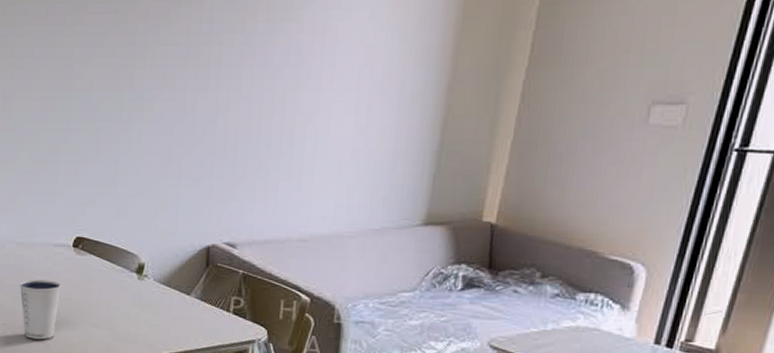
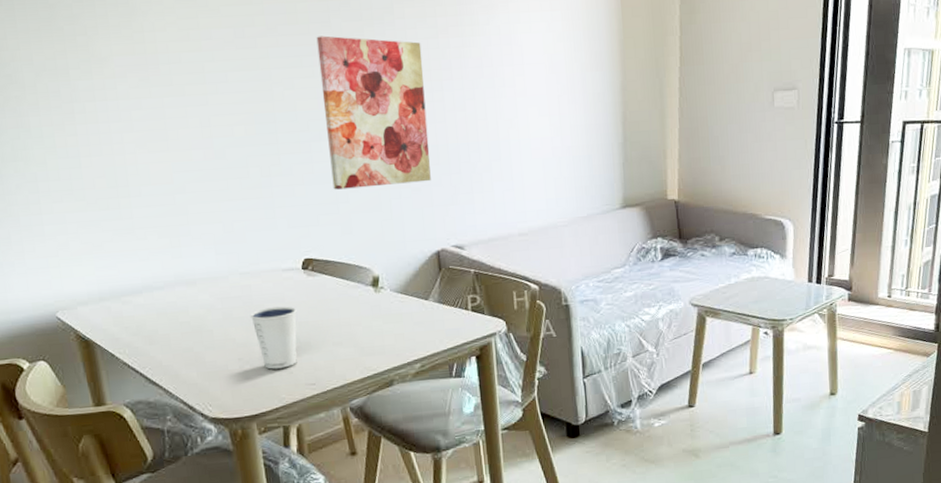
wall art: none [114,15,227,173] -> present [316,35,431,190]

